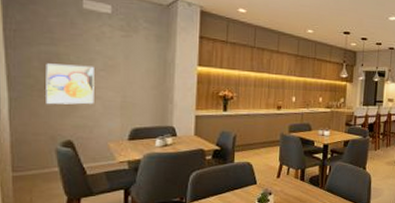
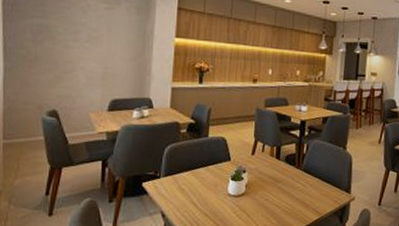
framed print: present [46,63,94,105] -> none [35,35,79,75]

